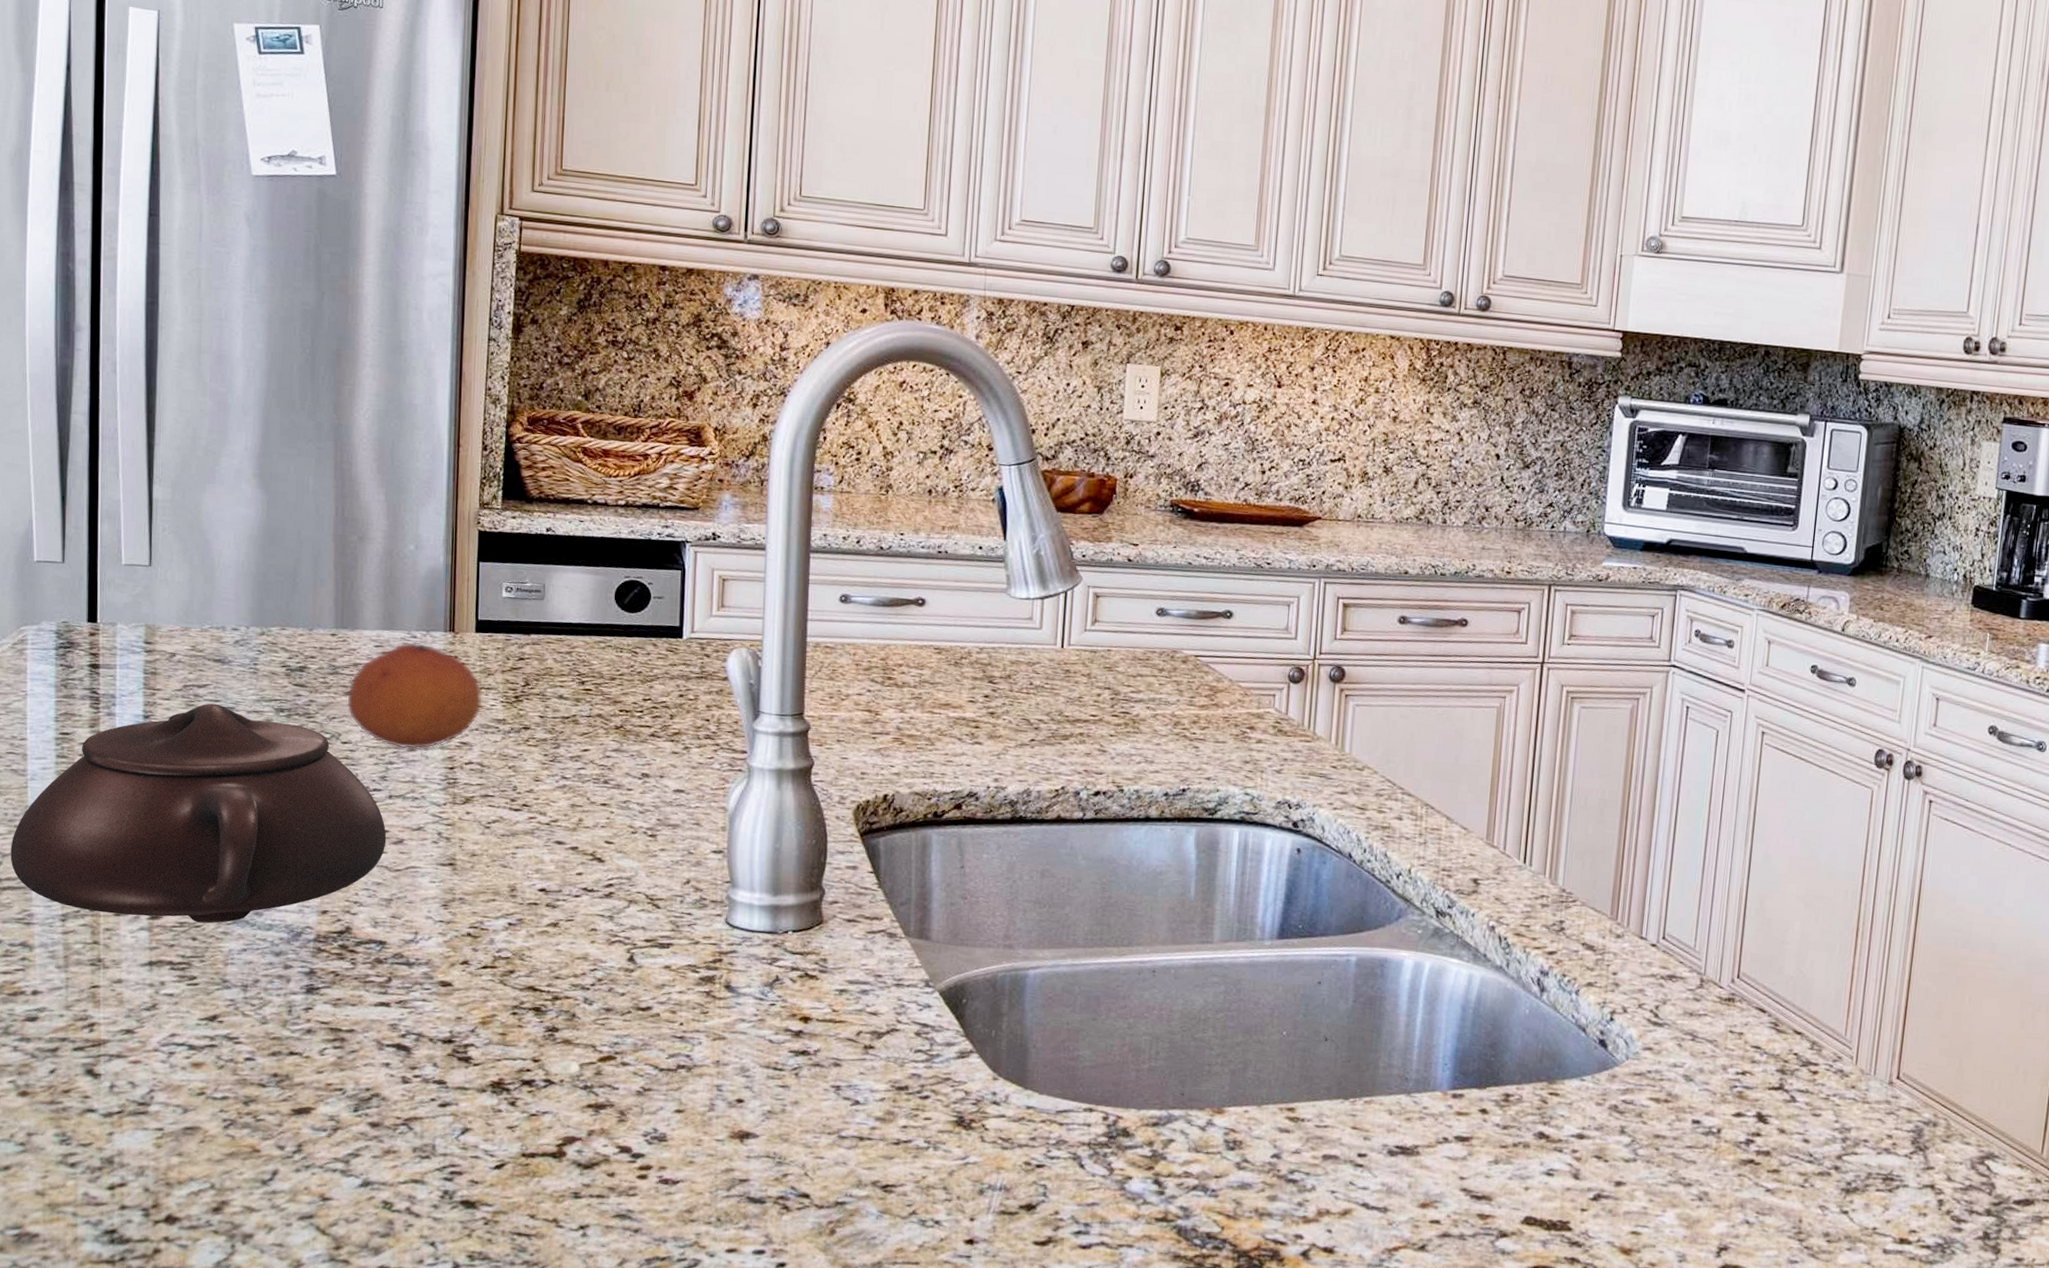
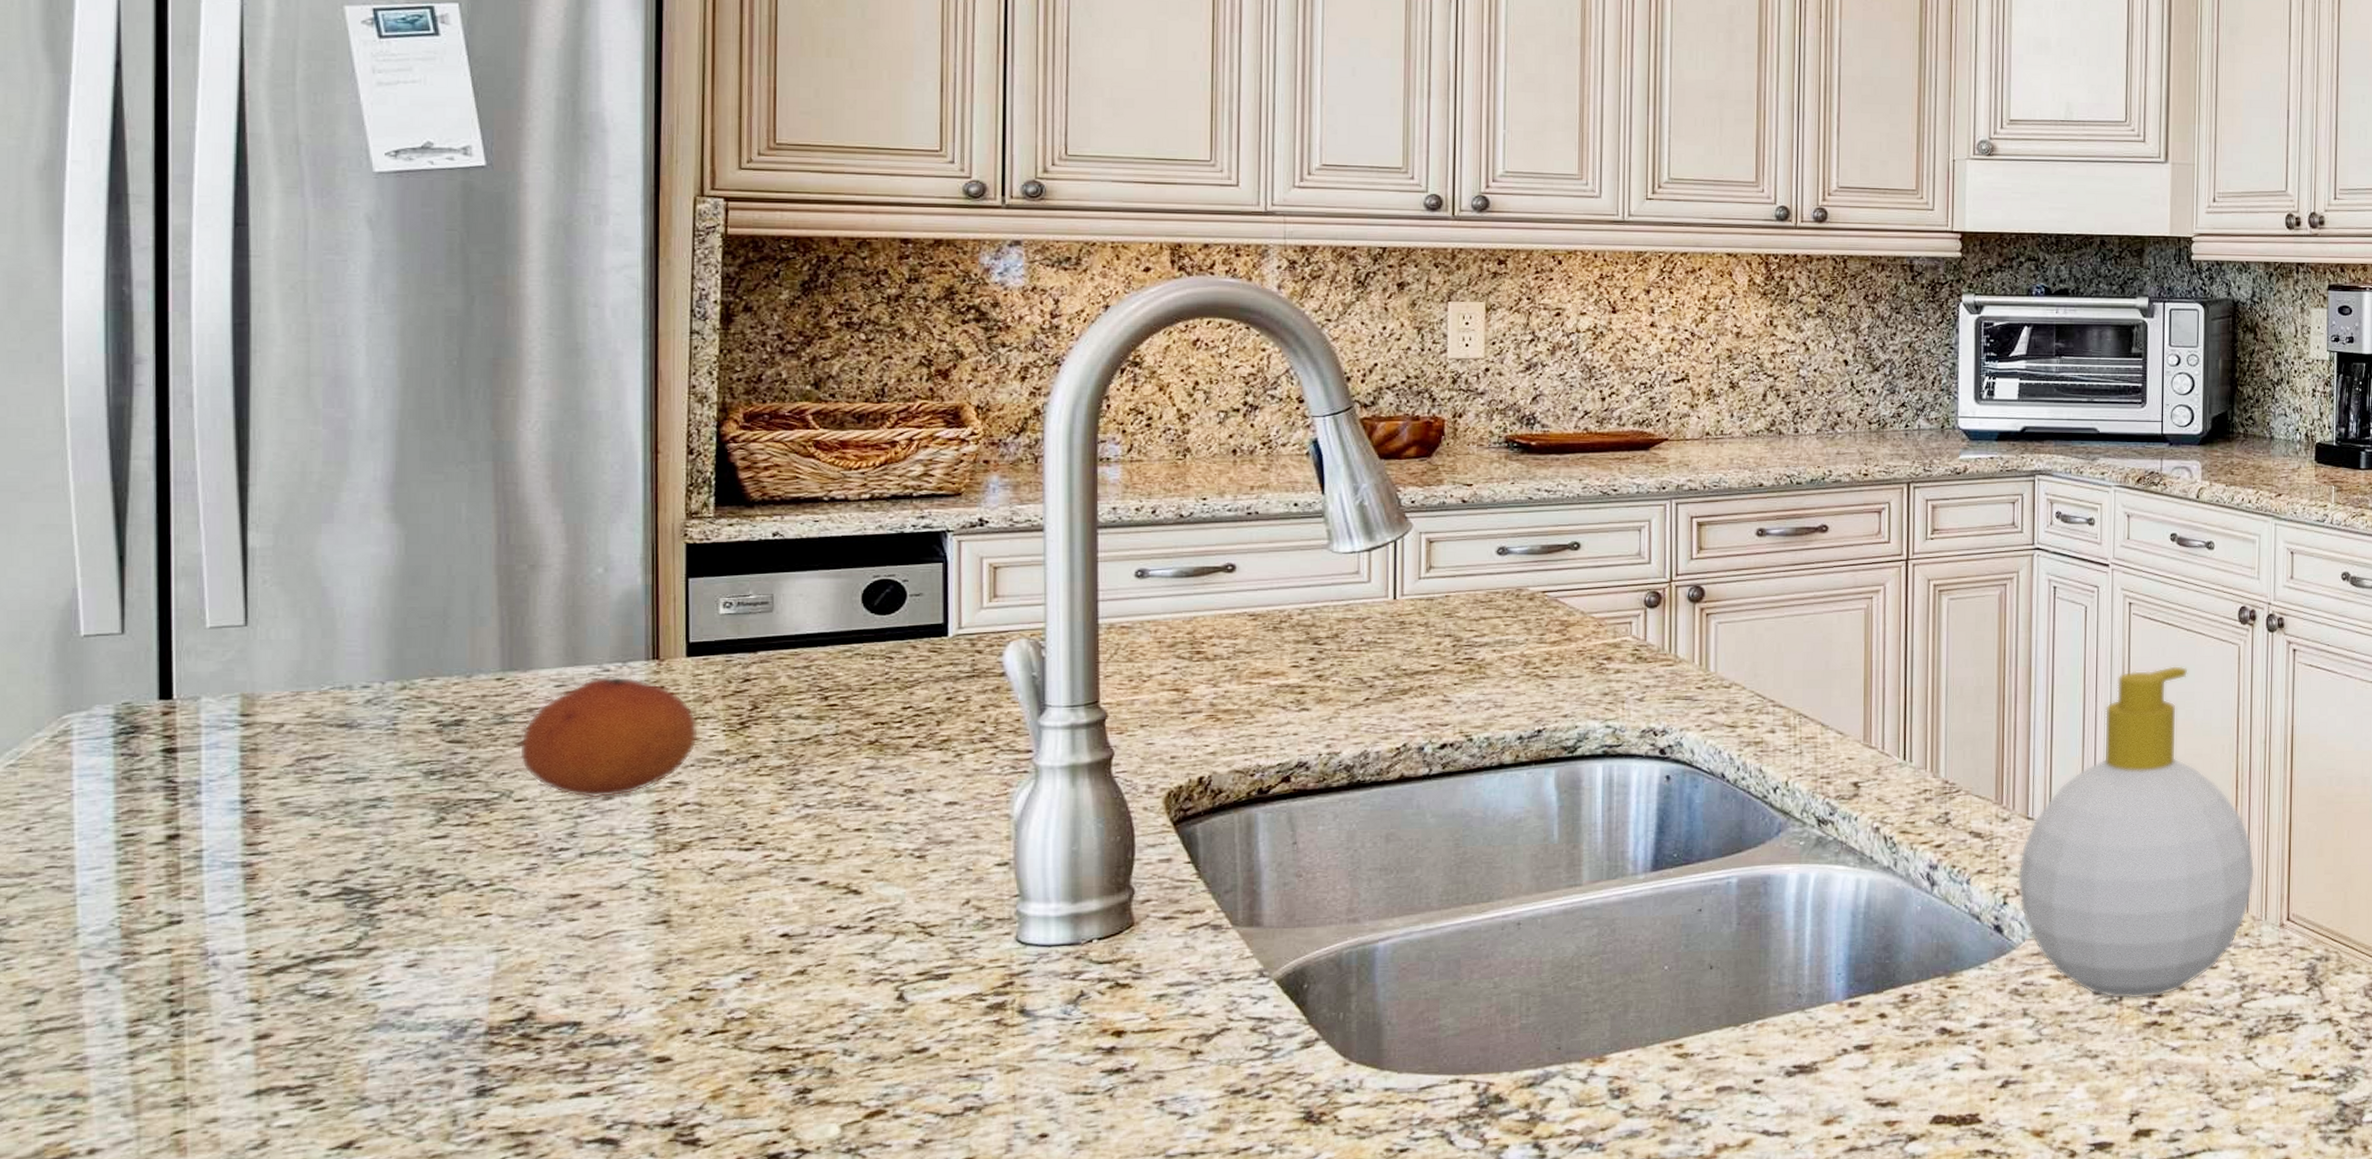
teapot: present [10,703,387,924] -> none [52,775,578,1042]
soap bottle: none [1625,801,1869,1136] -> present [2017,665,2256,1000]

